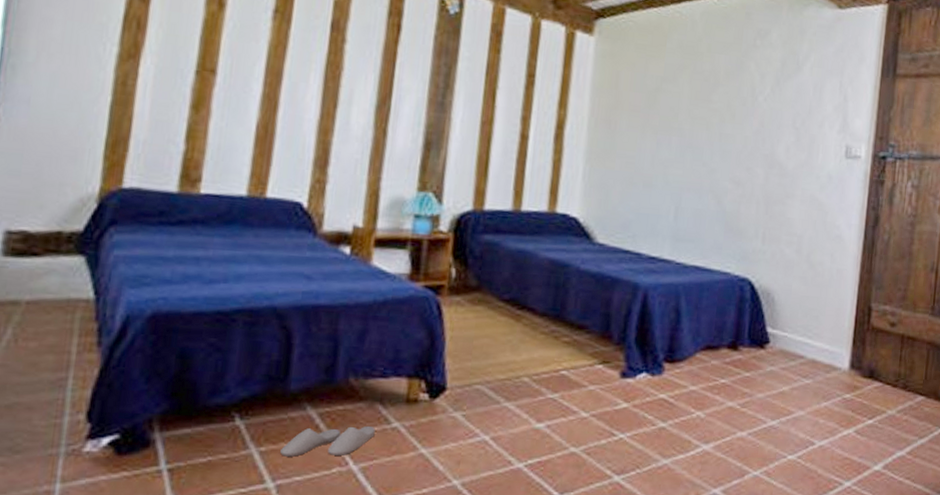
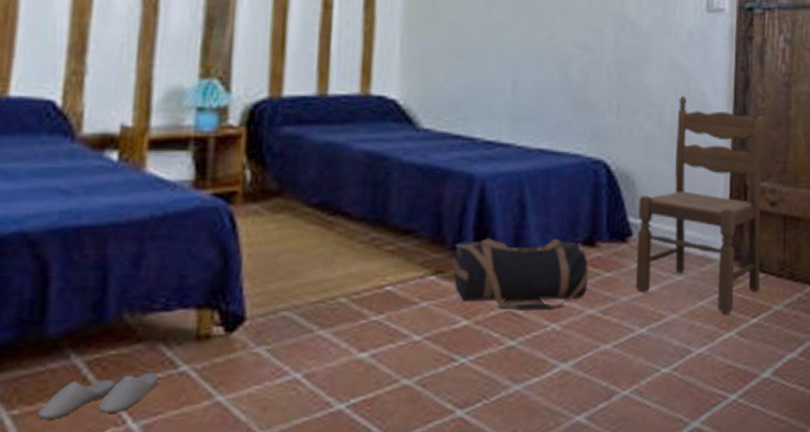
duffel bag: none [616,337,731,400] -> present [452,238,589,310]
wooden chair: none [770,227,893,414] -> present [636,95,767,314]

